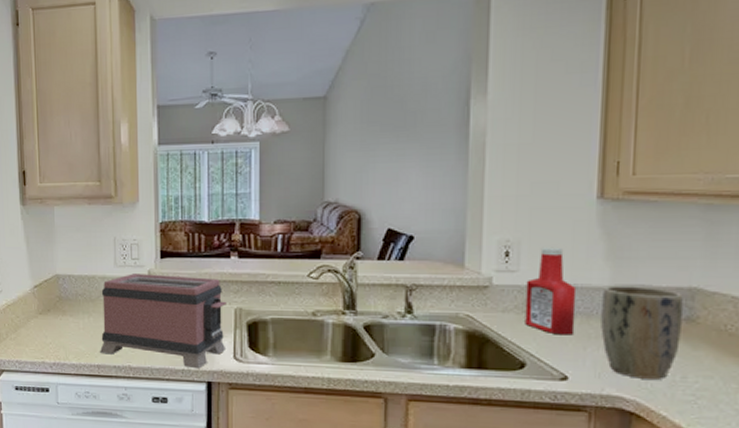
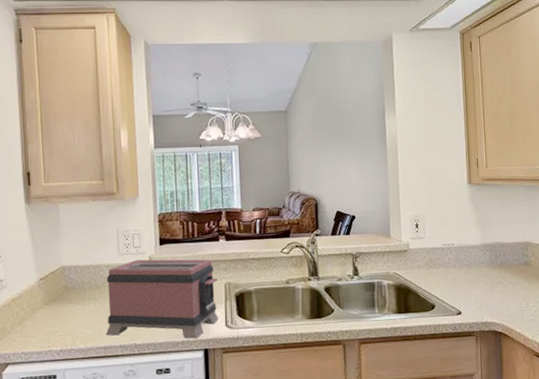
ketchup bottle: present [525,247,577,335] -> none [430,219,463,282]
plant pot: present [601,285,683,380] -> none [476,243,523,308]

